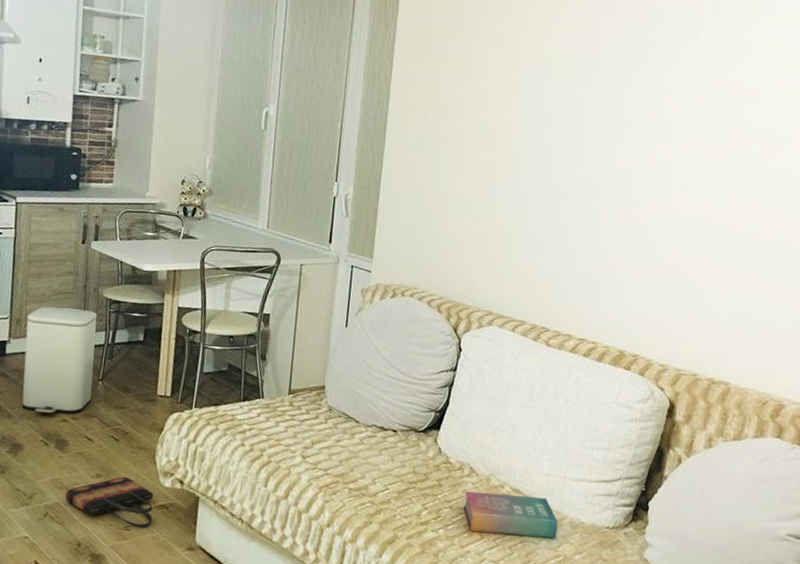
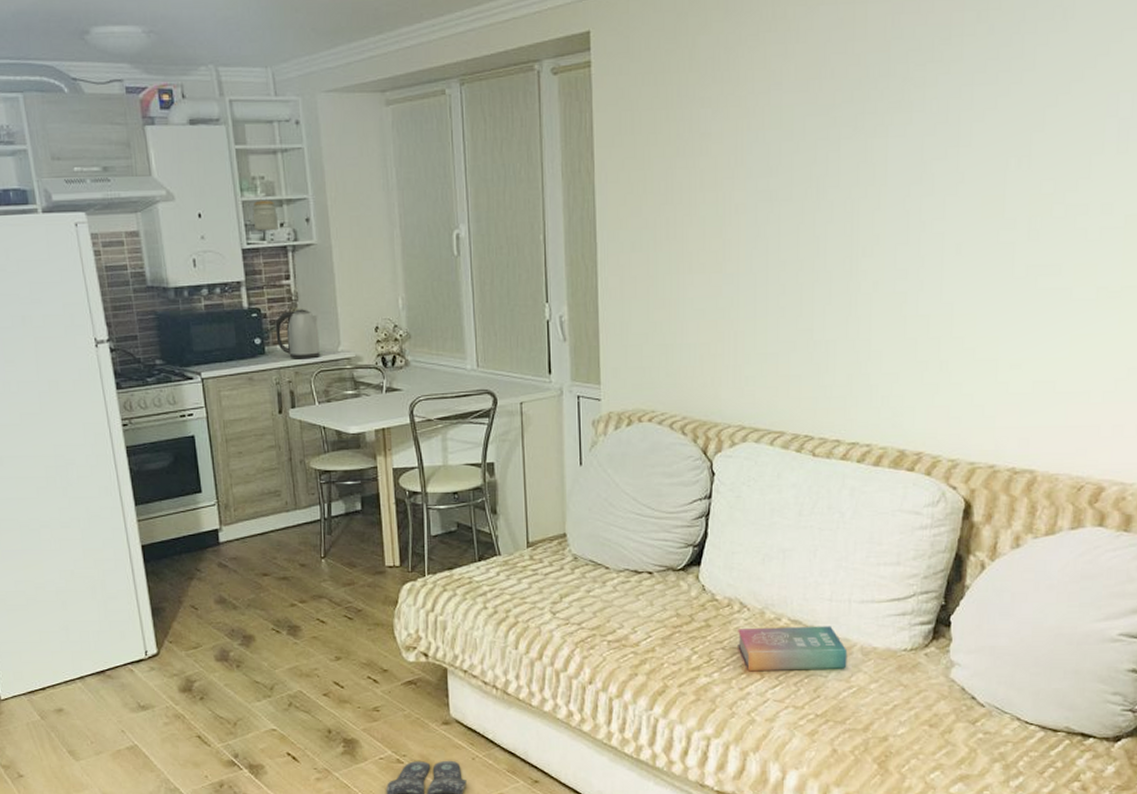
pedal bin: present [22,306,97,414] -> none [234,484,317,600]
shopping bag: present [65,476,154,529] -> none [307,656,401,707]
kettle: none [91,154,132,200] -> present [275,309,320,359]

